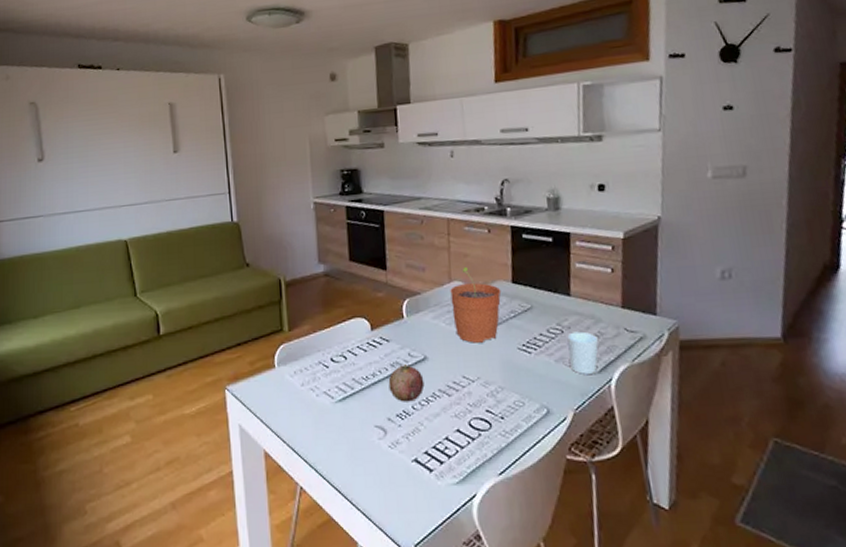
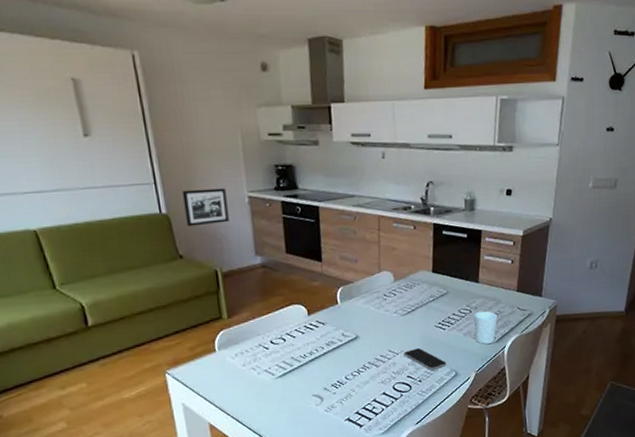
picture frame: none [253,195,294,234] -> present [183,188,229,227]
fruit: present [388,364,425,402] -> none [324,343,356,374]
plant pot: present [450,266,502,343] -> none [379,258,423,323]
smartphone: none [480,374,535,405] -> present [403,347,447,371]

